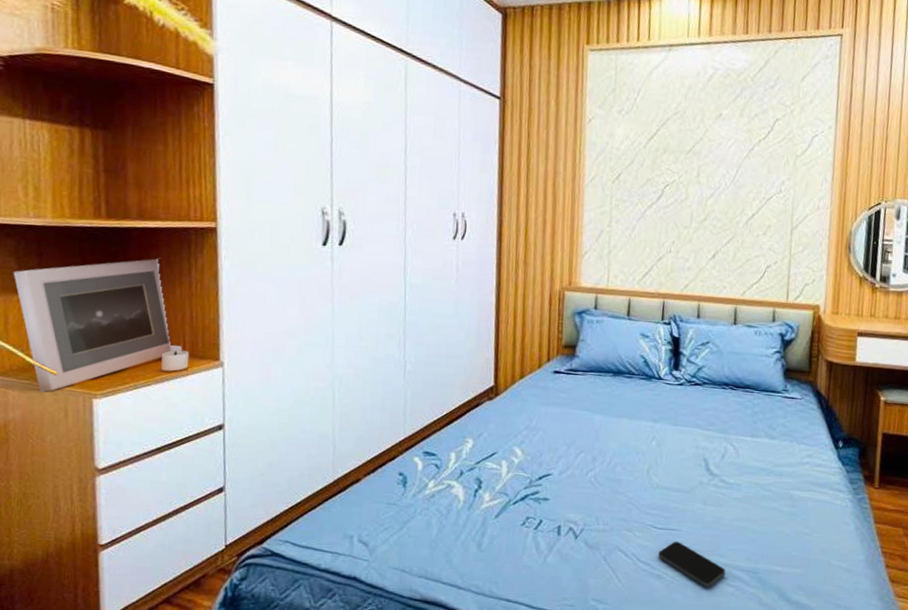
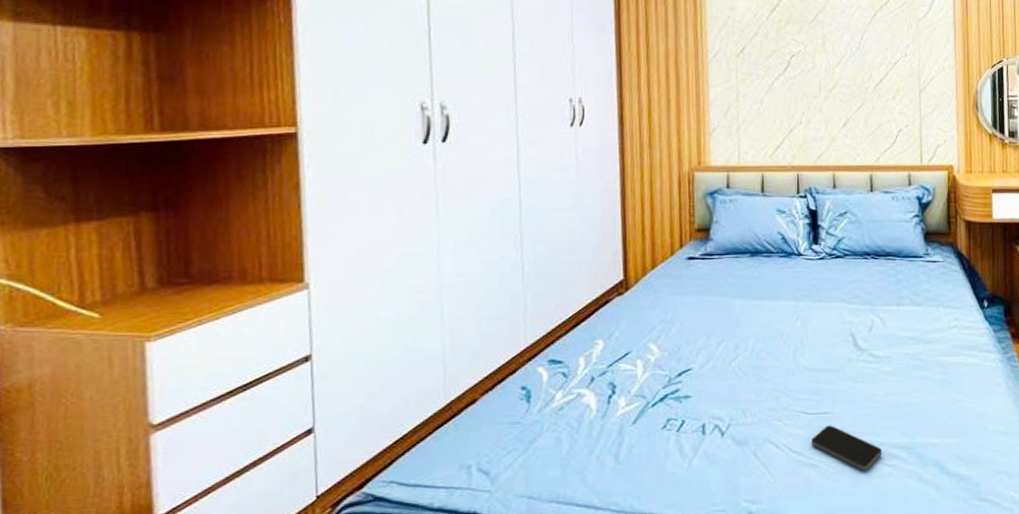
picture frame: present [13,258,182,393] -> none [40,173,258,342]
candle: present [161,350,190,372] -> none [232,274,267,301]

